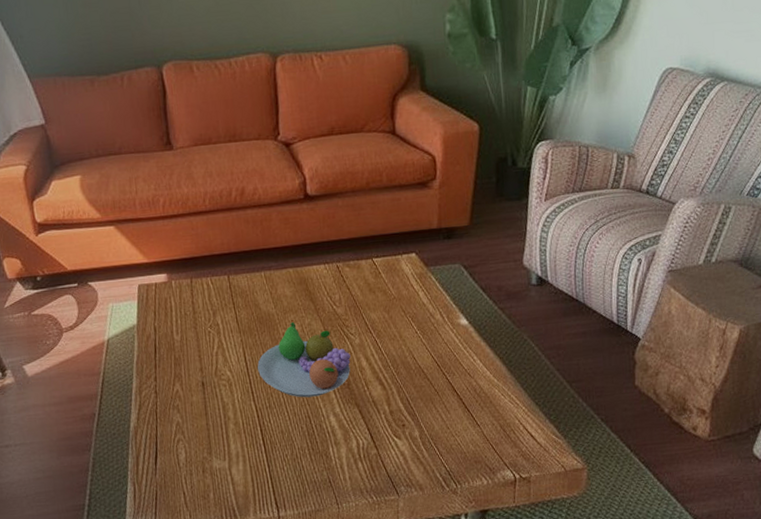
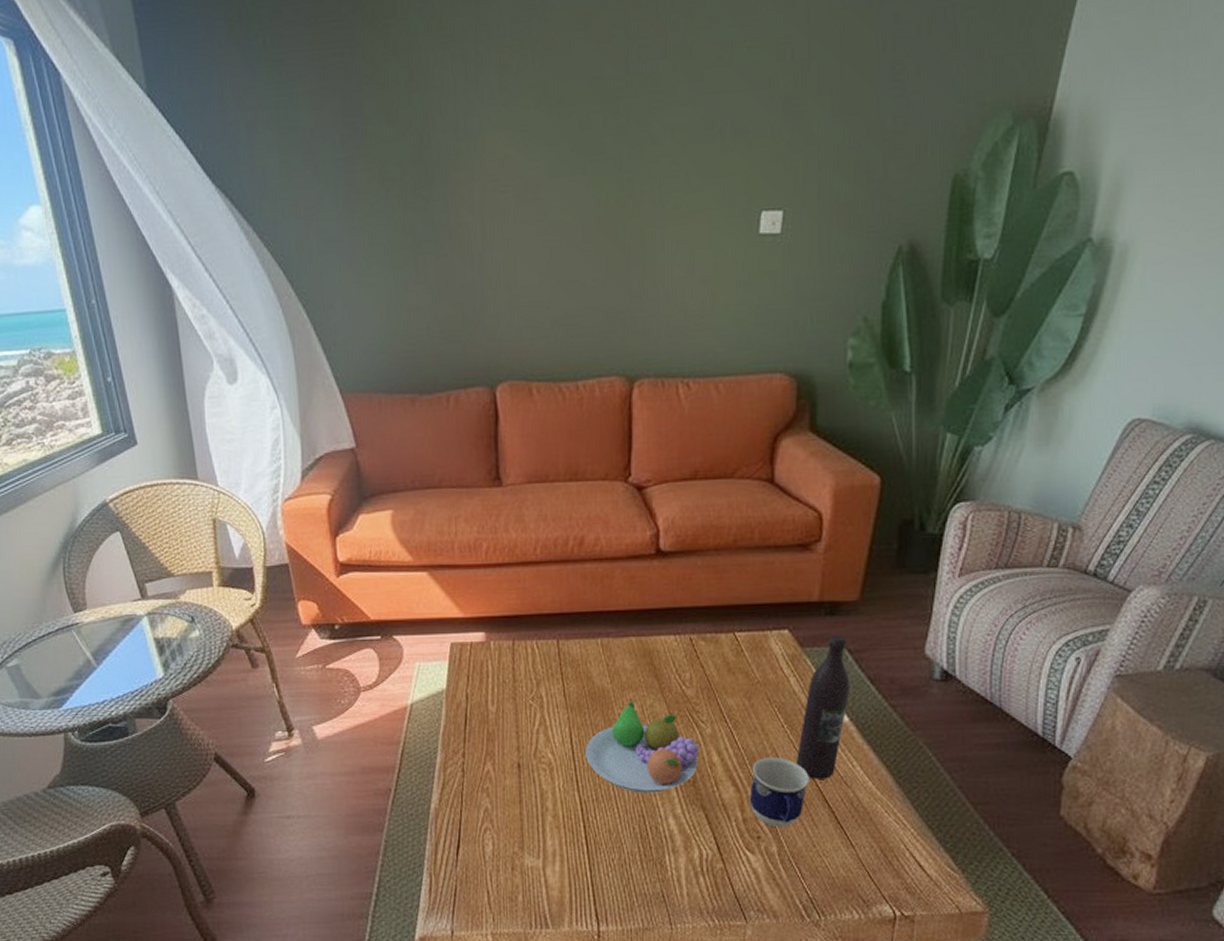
cup: none [393,358,441,416] -> present [749,756,809,827]
wine bottle: none [428,254,468,374] -> present [795,635,850,779]

